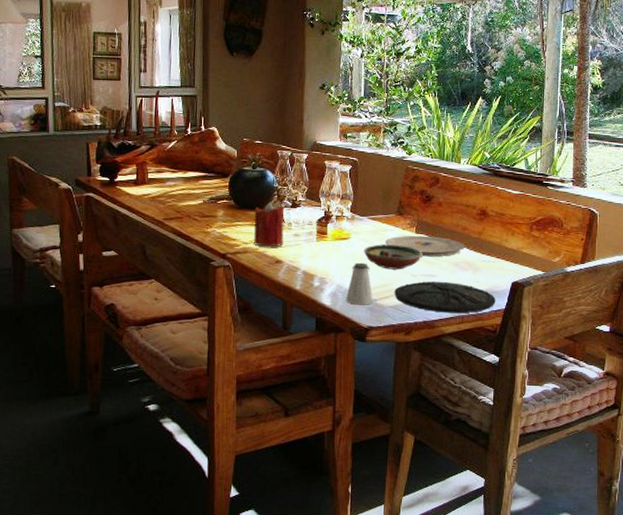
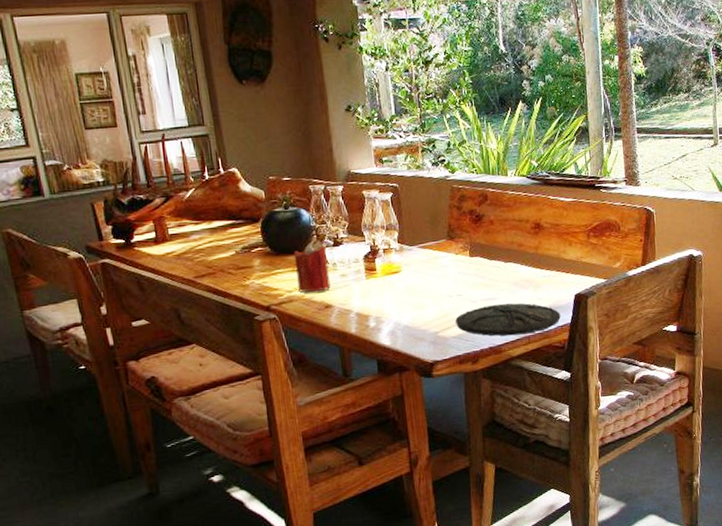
saltshaker: present [346,262,373,305] -> none [405,295,435,341]
decorative bowl: present [363,244,423,270] -> none [417,271,480,299]
plate: present [386,235,465,257] -> none [439,257,523,280]

